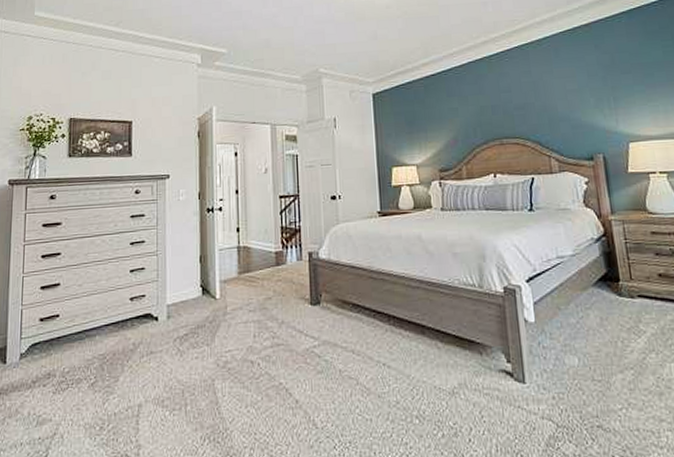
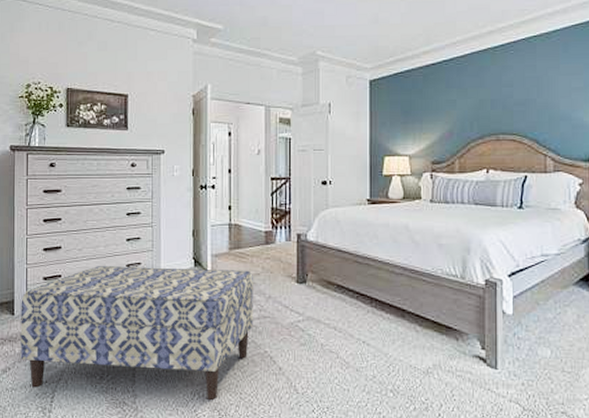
bench: none [11,295,266,446] -> present [20,266,253,401]

